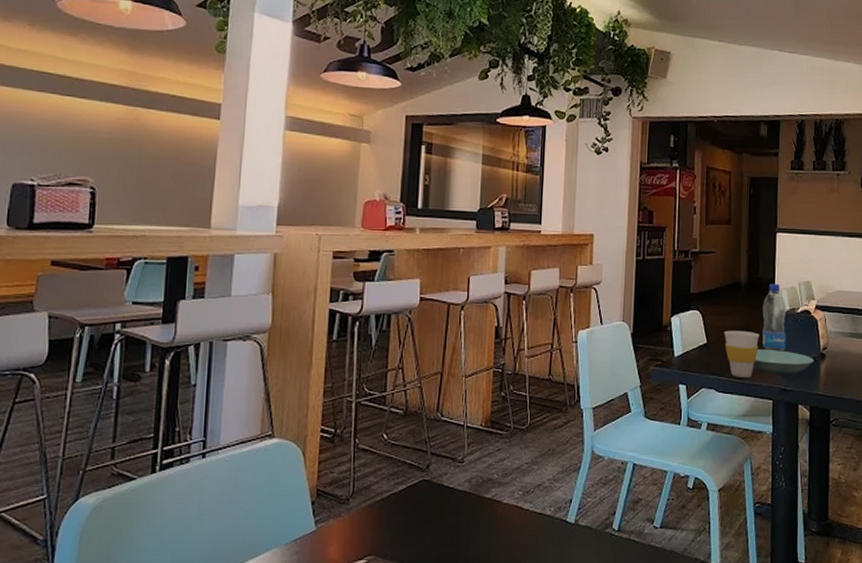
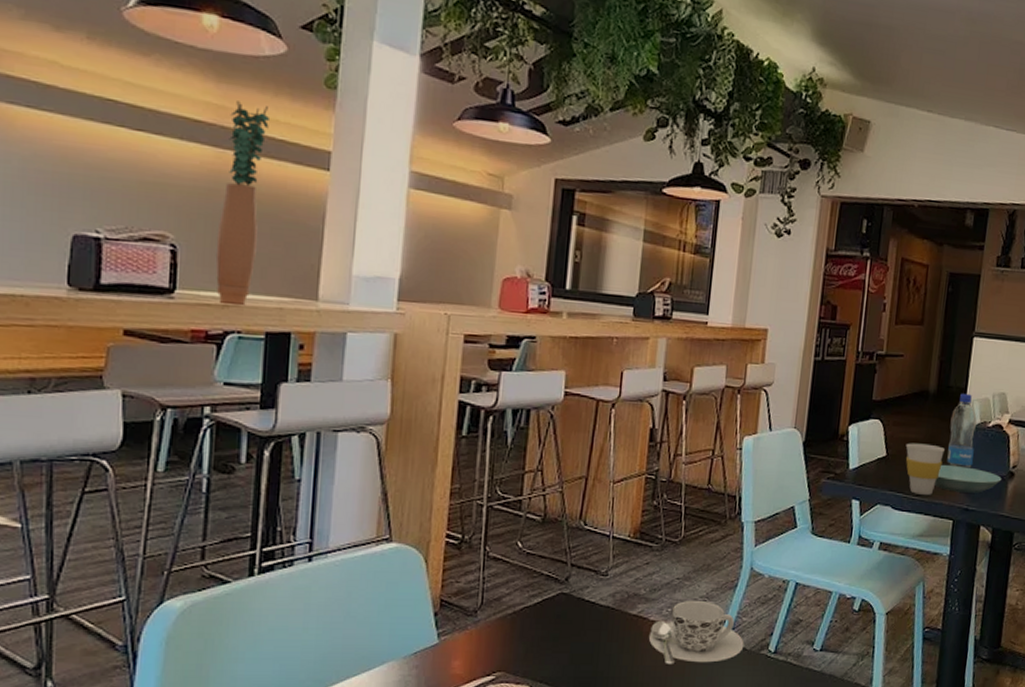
vase: none [126,67,173,236] -> present [215,101,271,306]
teacup: none [502,483,590,546] -> present [648,600,744,665]

